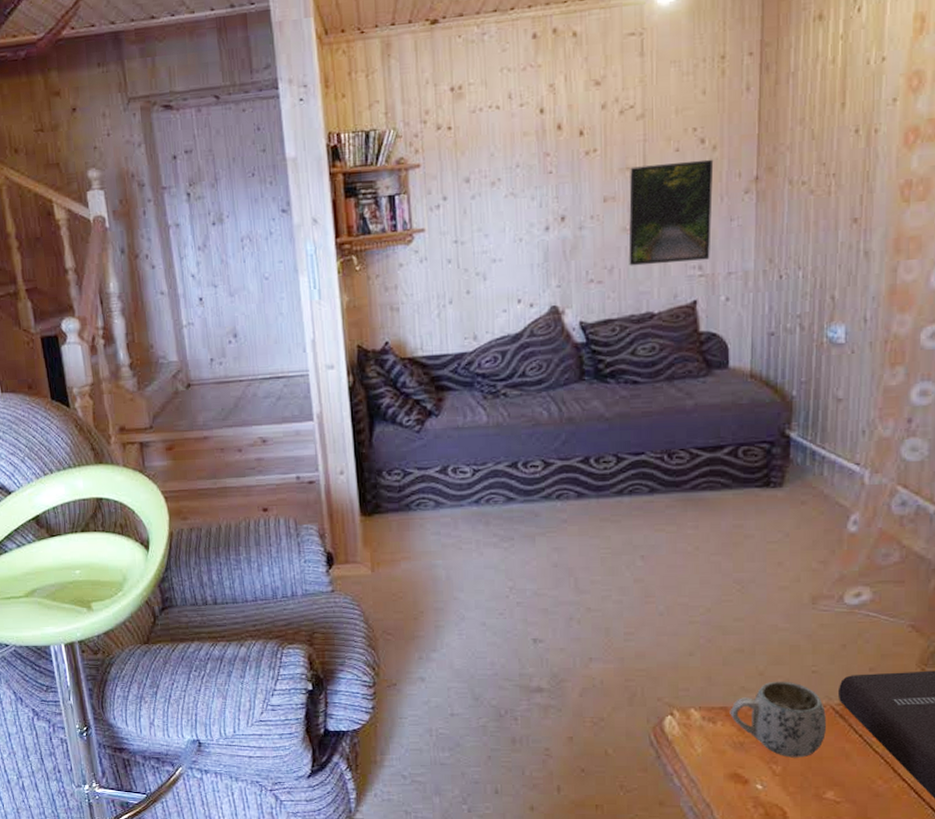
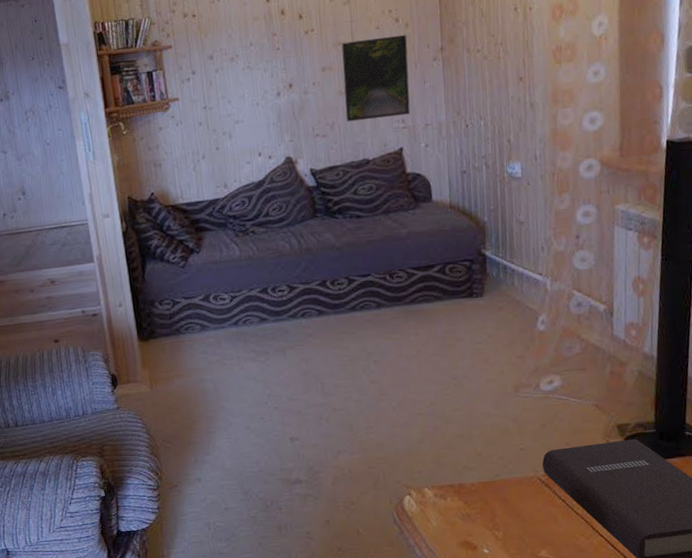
mug: present [730,681,826,758] -> none [456,458,536,524]

